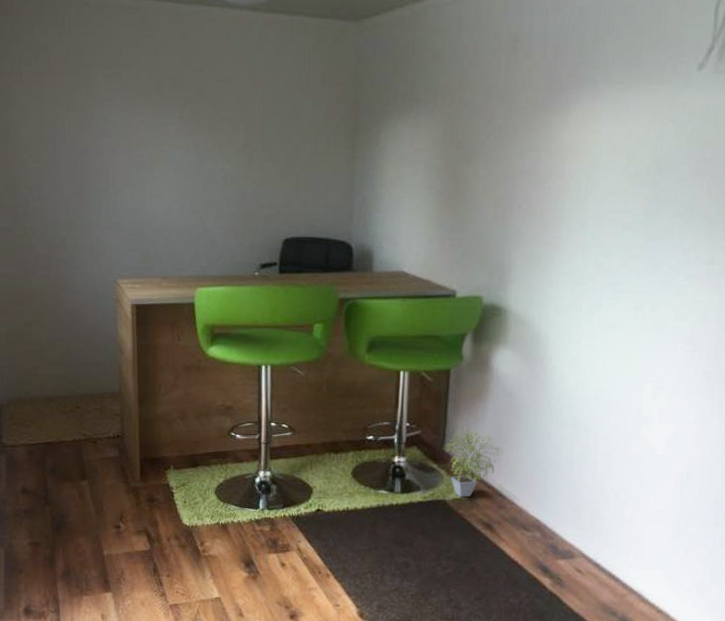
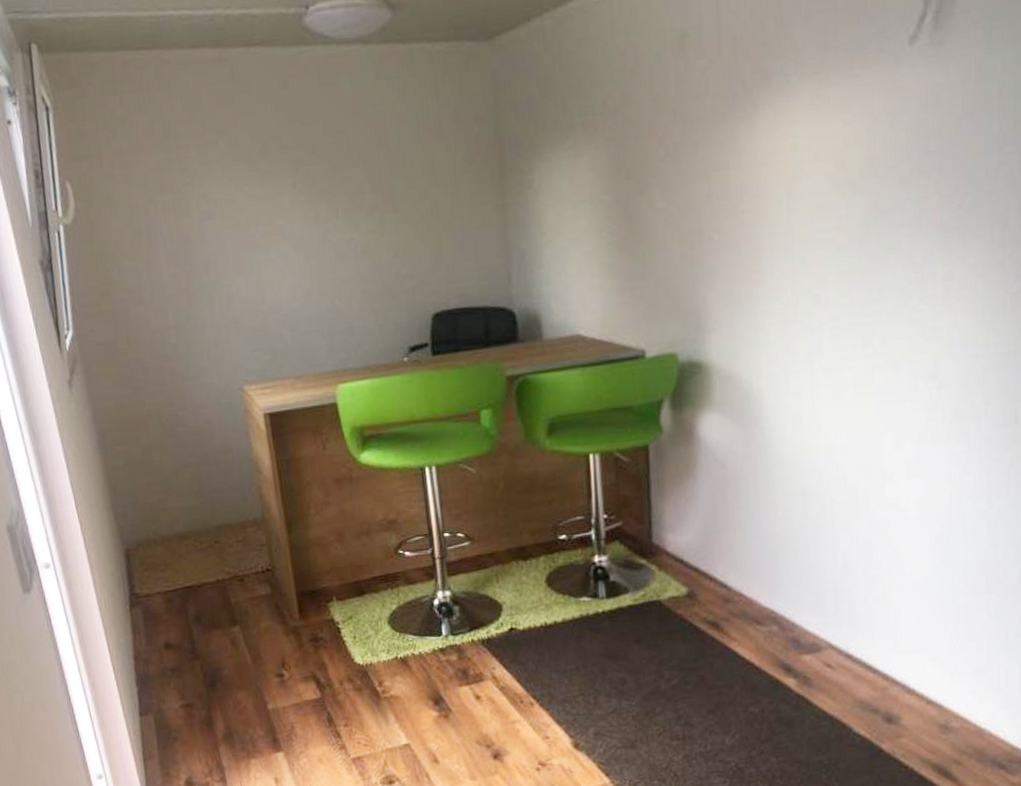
potted plant: present [443,425,504,497] -> none [650,509,724,595]

